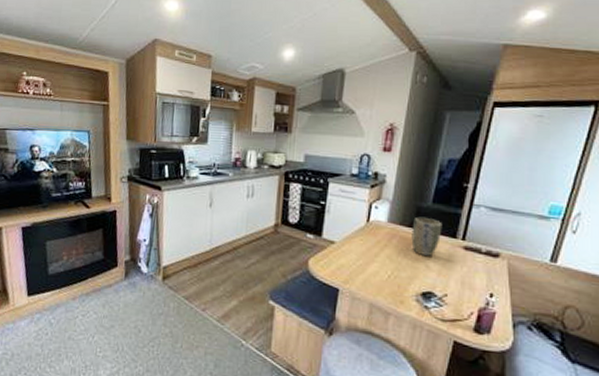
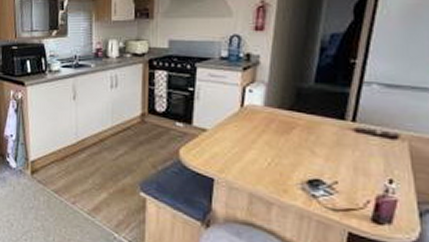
plant pot: present [411,217,443,256] -> none [292,98,328,140]

